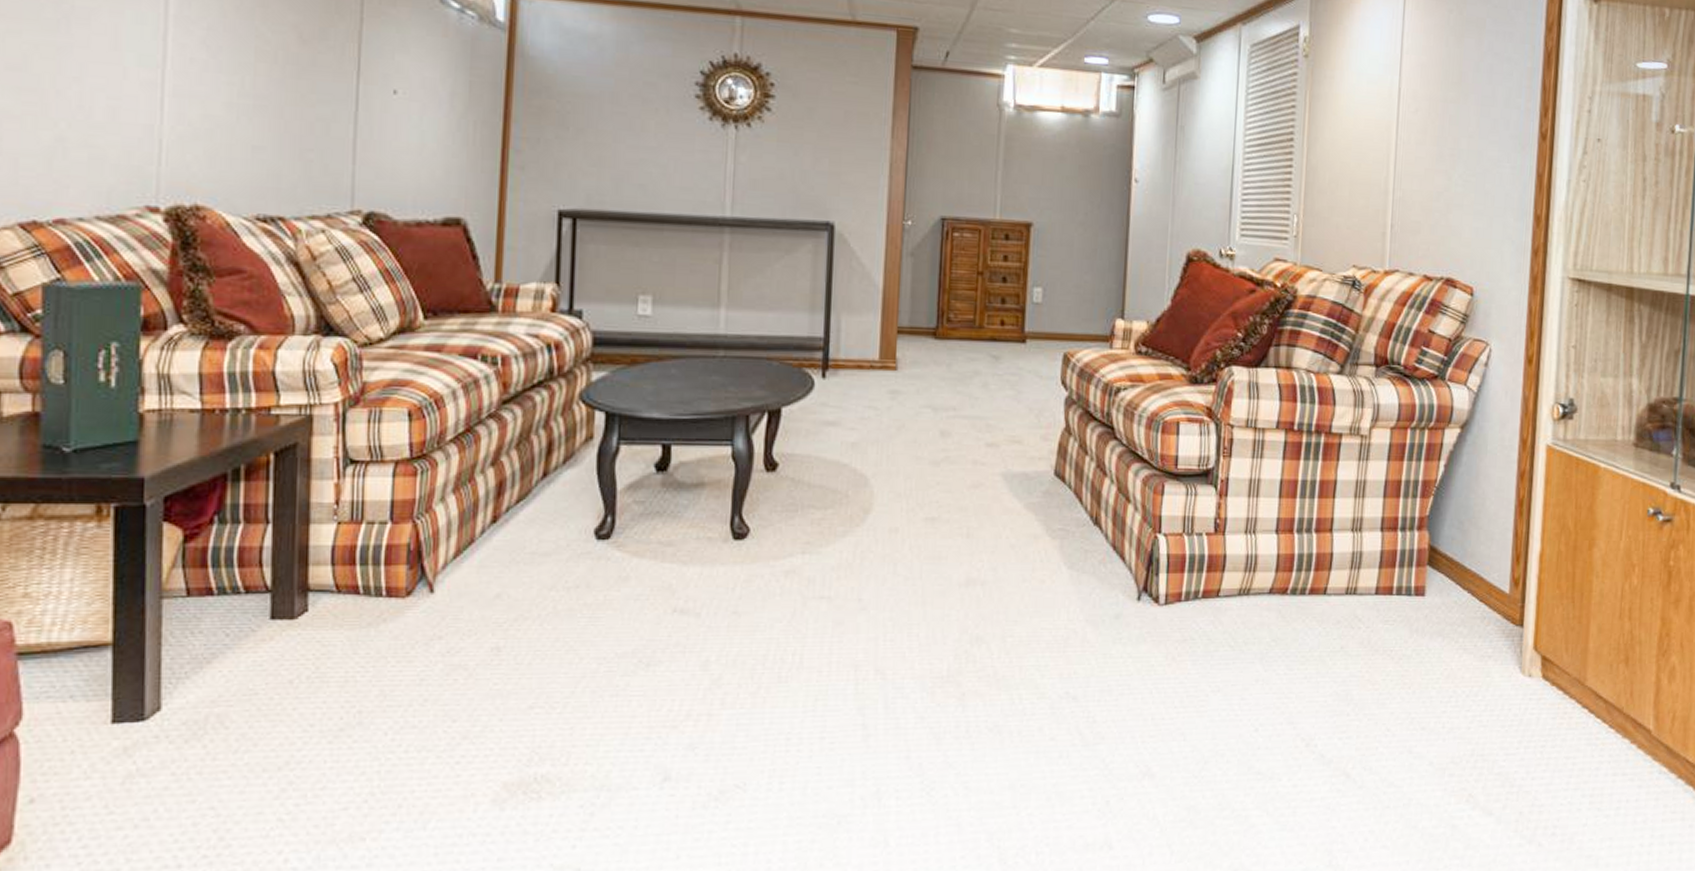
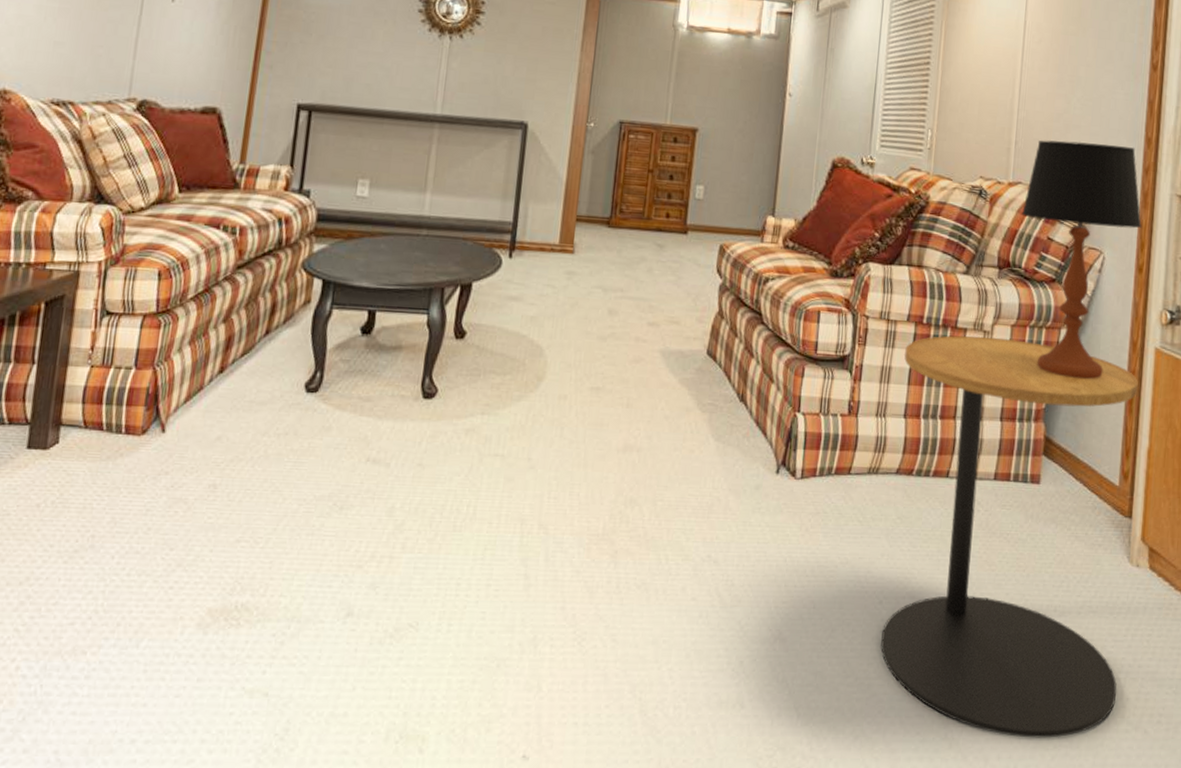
side table: none [1258,441,1529,860] -> present [880,335,1138,738]
table lamp: none [1399,222,1532,482] -> present [1021,140,1142,379]

